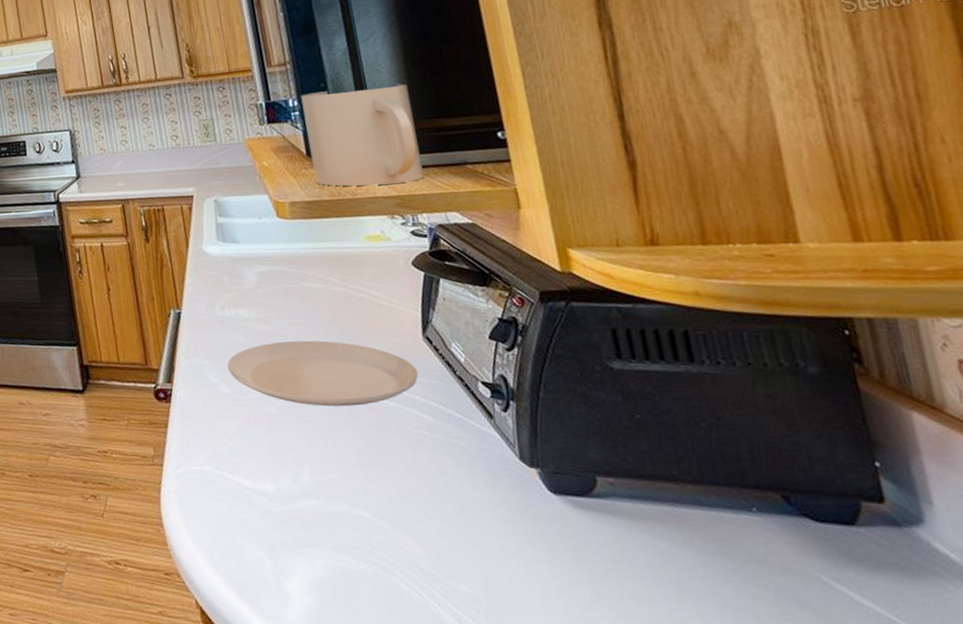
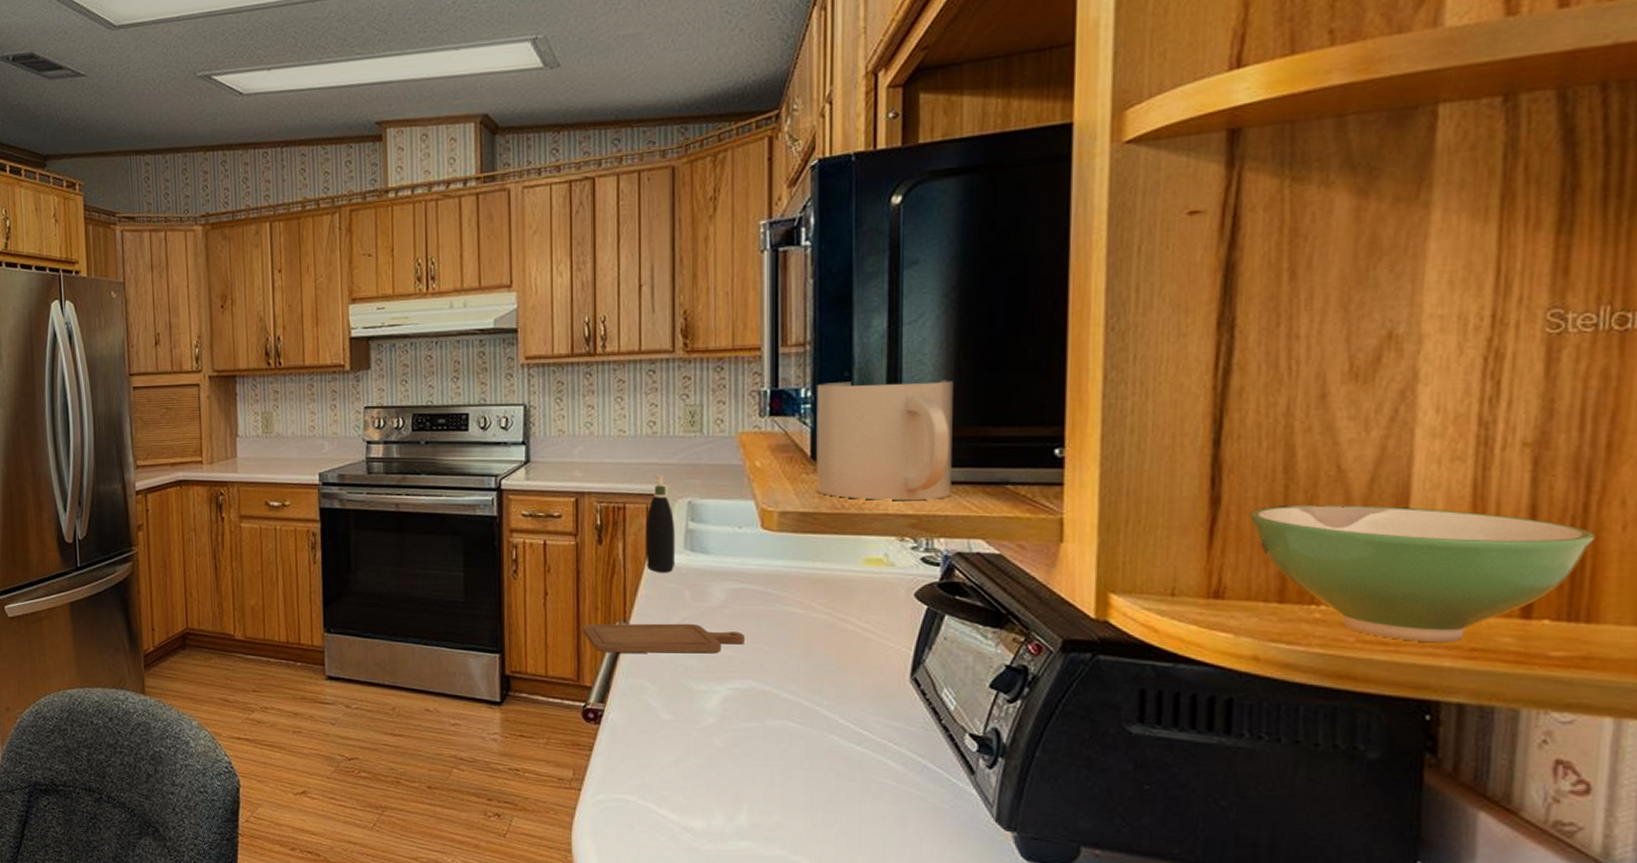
chopping board: none [143,304,280,337] -> present [583,623,745,654]
soap dispenser: none [182,179,212,264] -> present [645,474,676,574]
plate: present [227,340,419,407] -> none [672,670,897,747]
bowl: none [660,157,931,268] -> present [1247,505,1596,643]

